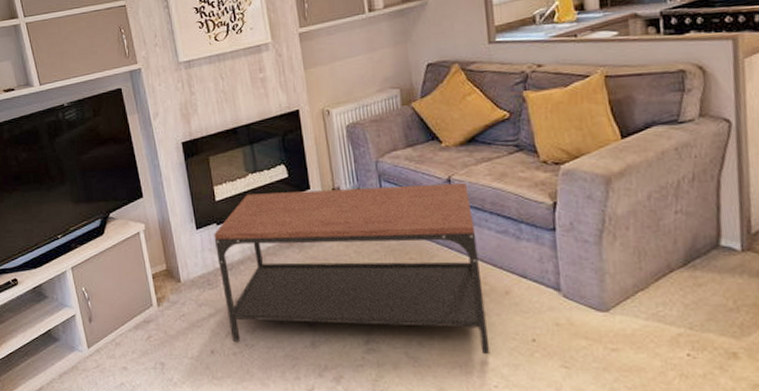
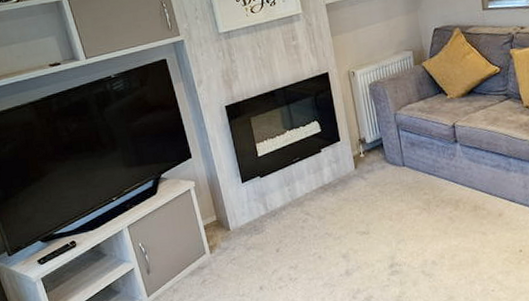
coffee table: present [214,183,491,355] -> none [258,128,488,277]

